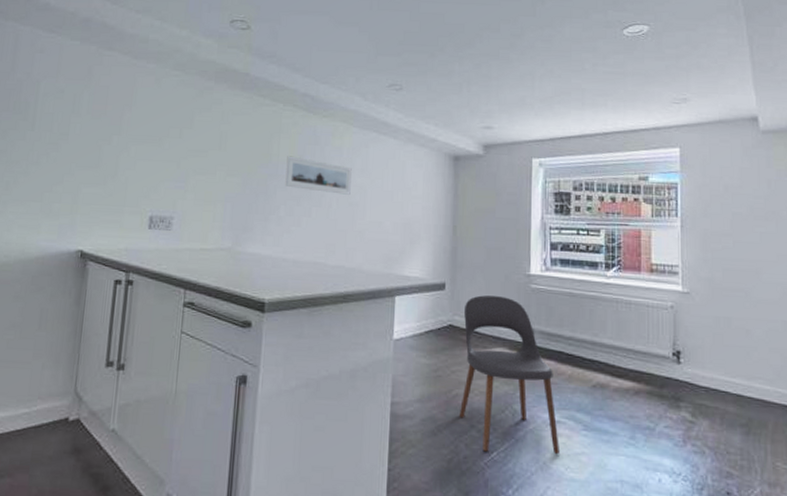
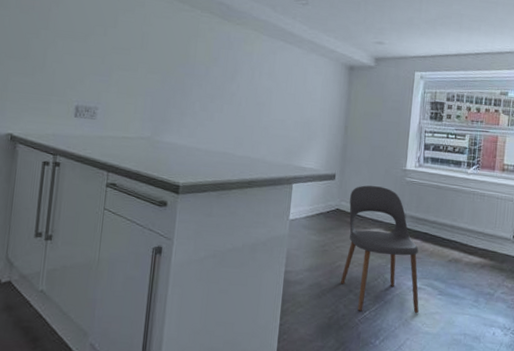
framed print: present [285,156,352,195] -> none [200,58,260,95]

